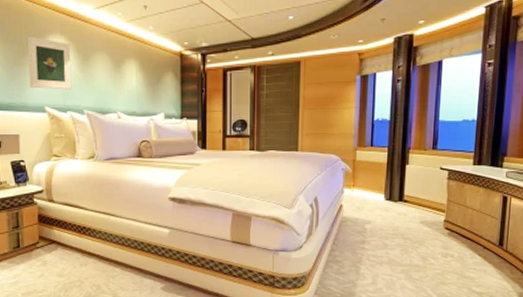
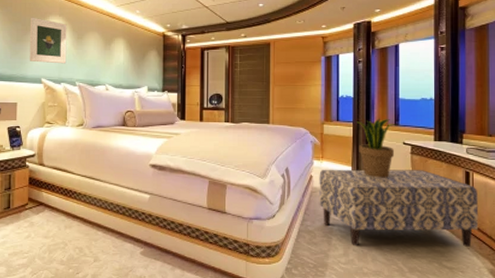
bench: none [348,196,515,275] -> present [319,169,479,247]
potted plant: none [391,142,436,205] -> present [356,118,398,178]

